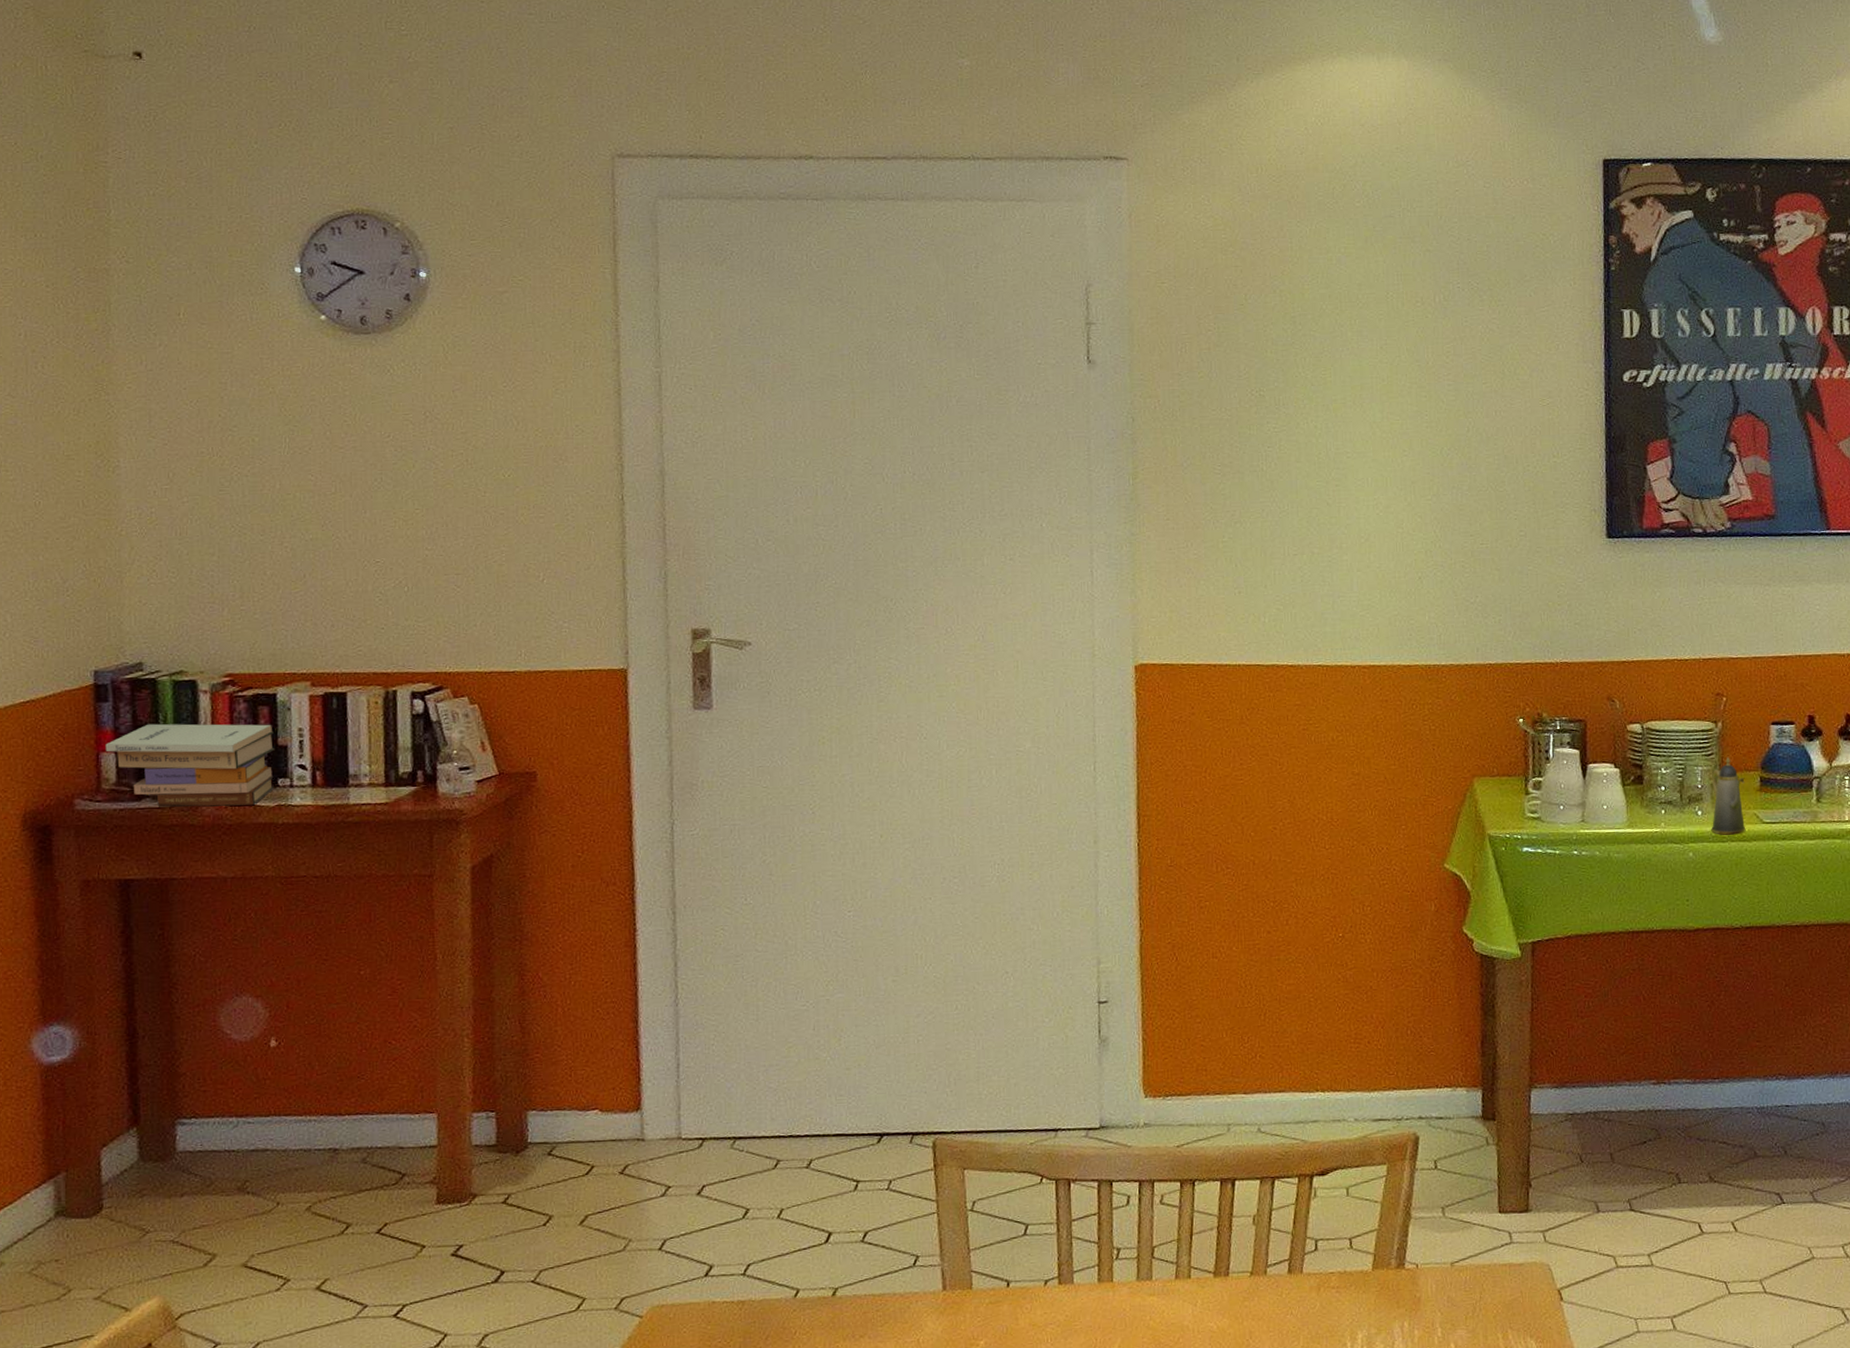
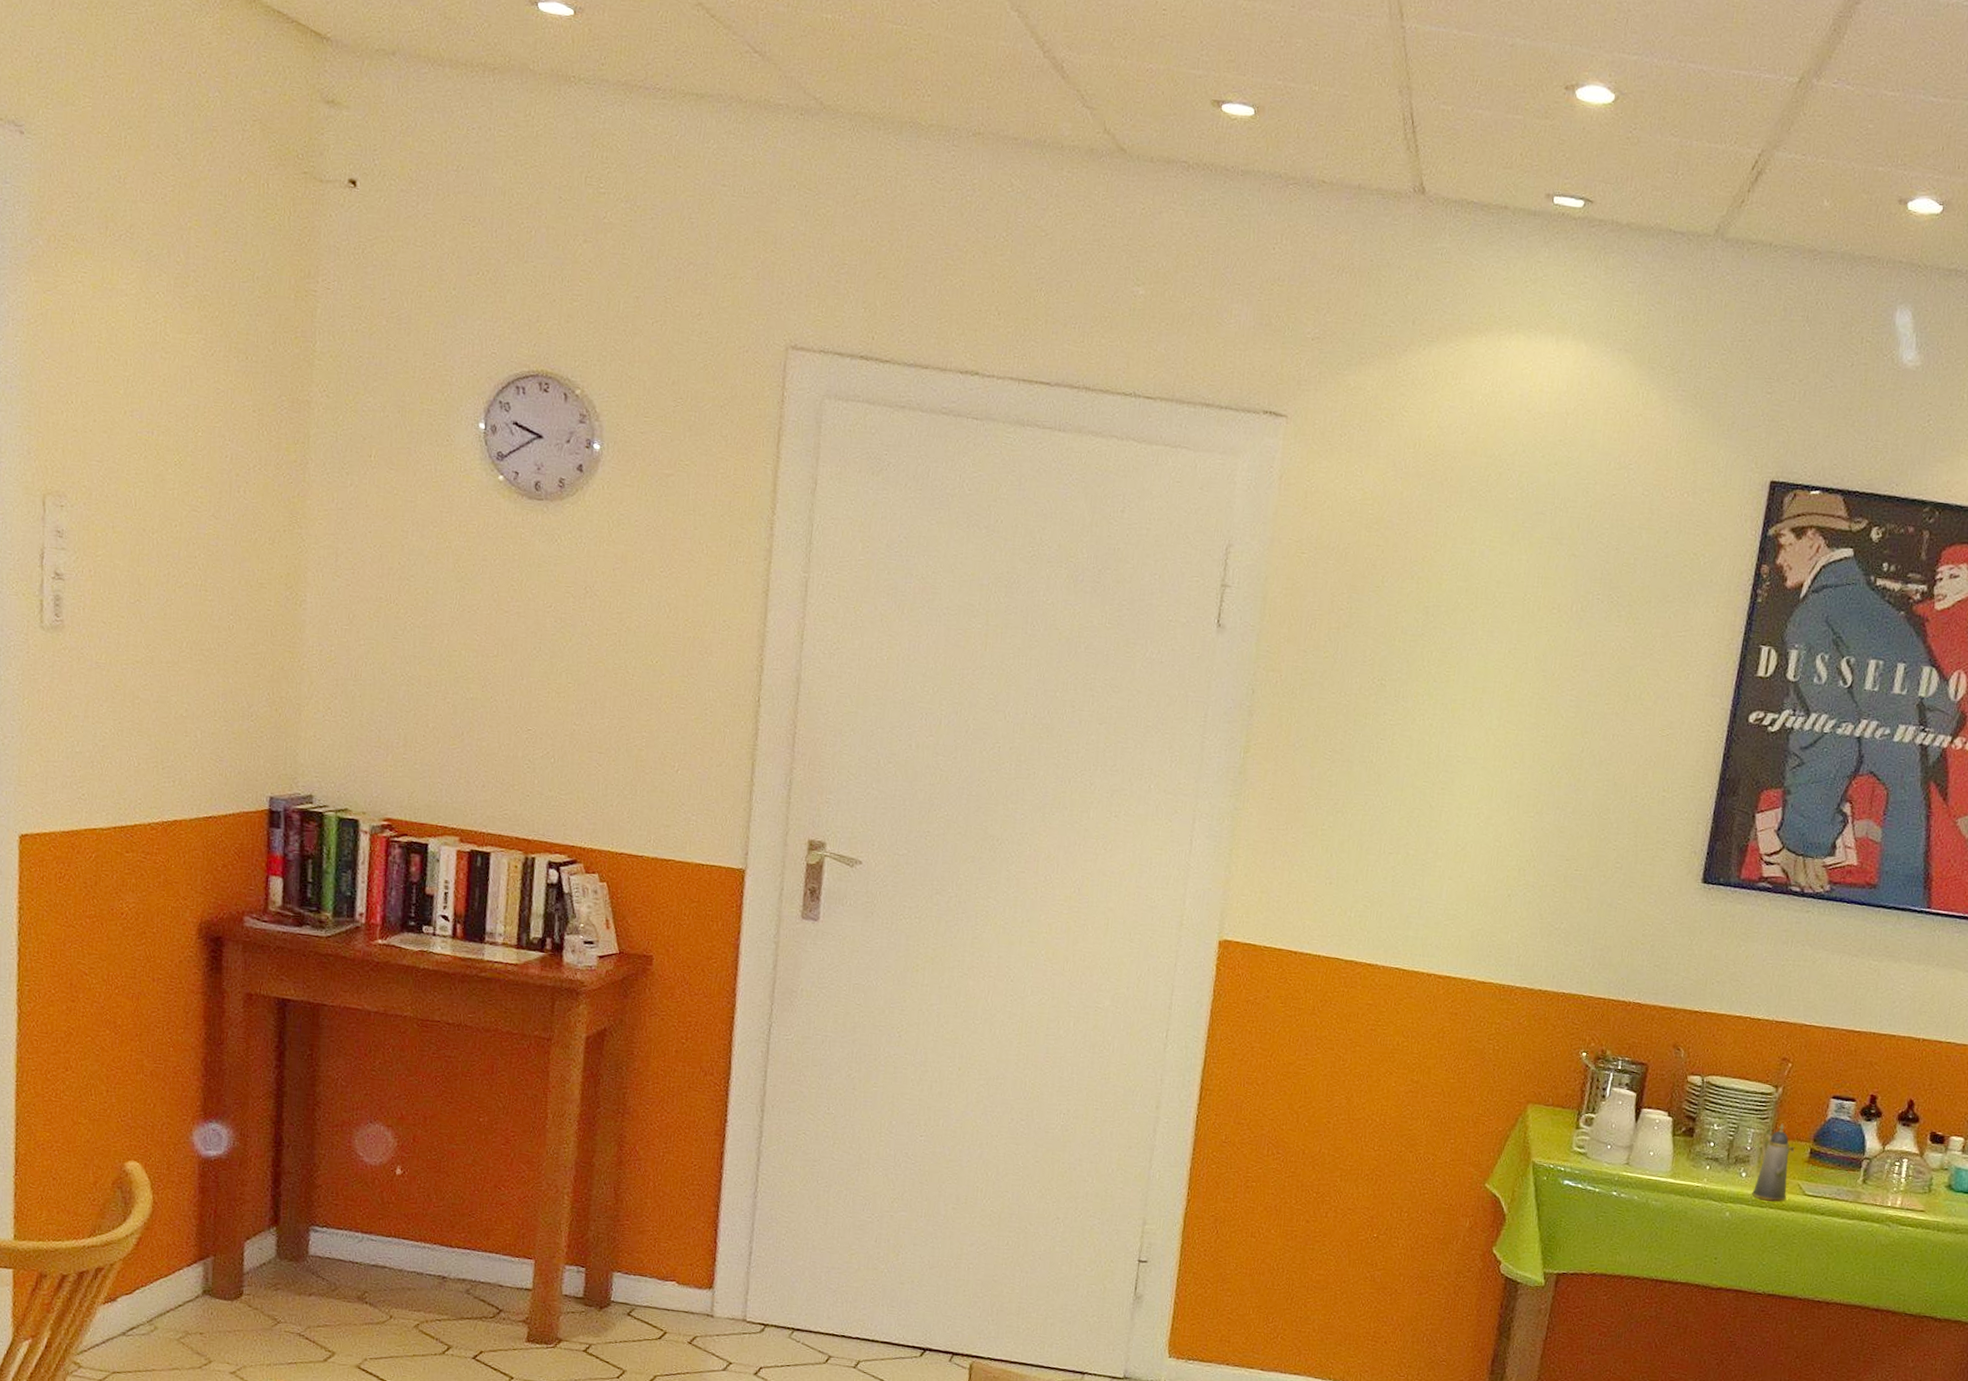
books: present [105,723,275,807] -> none [274,855,423,947]

